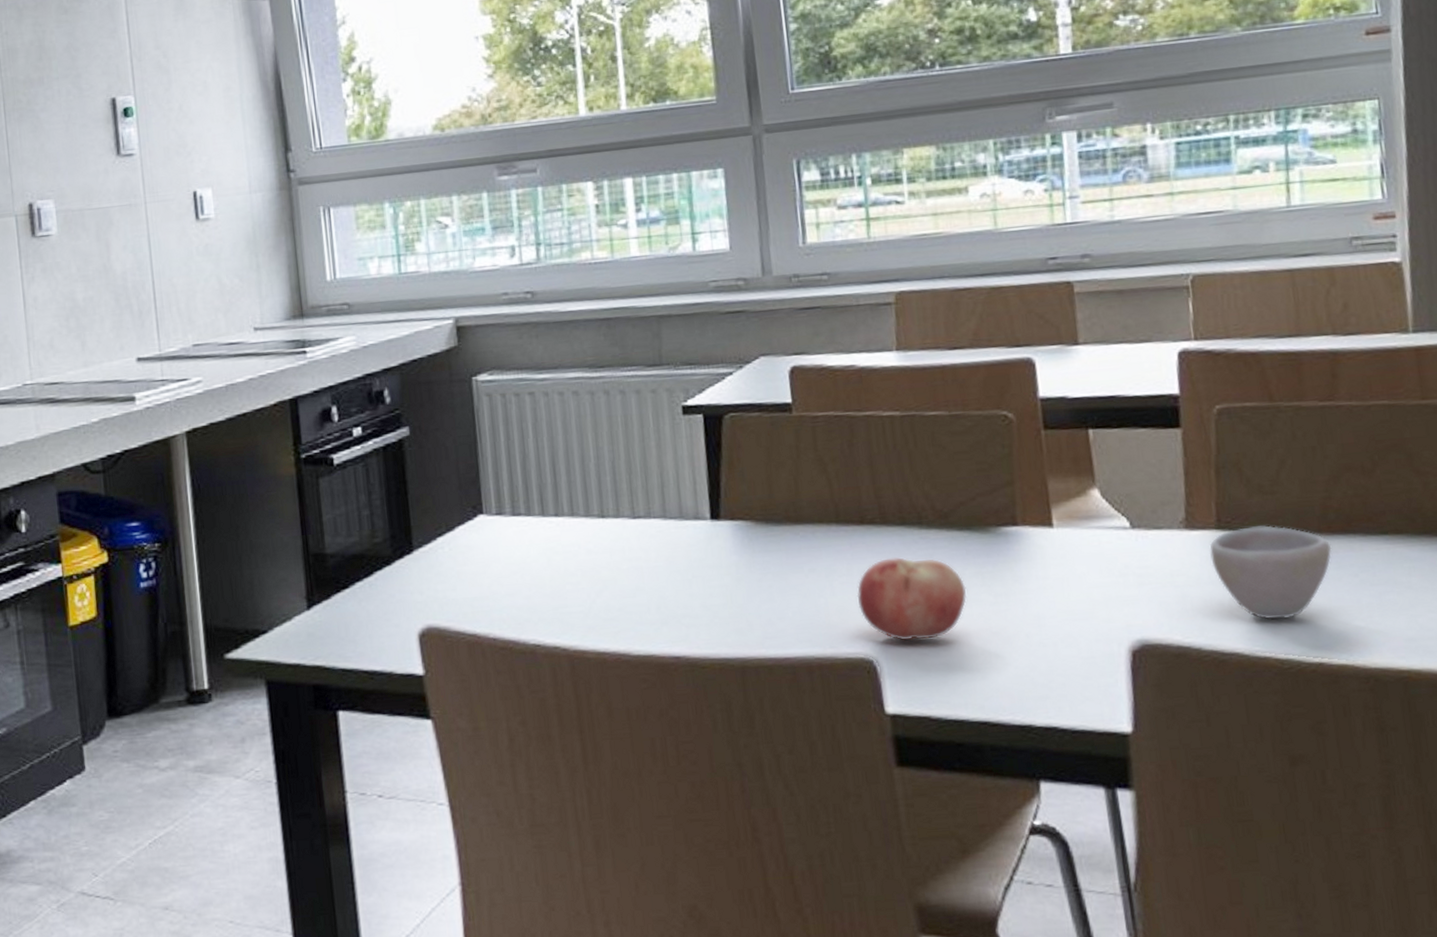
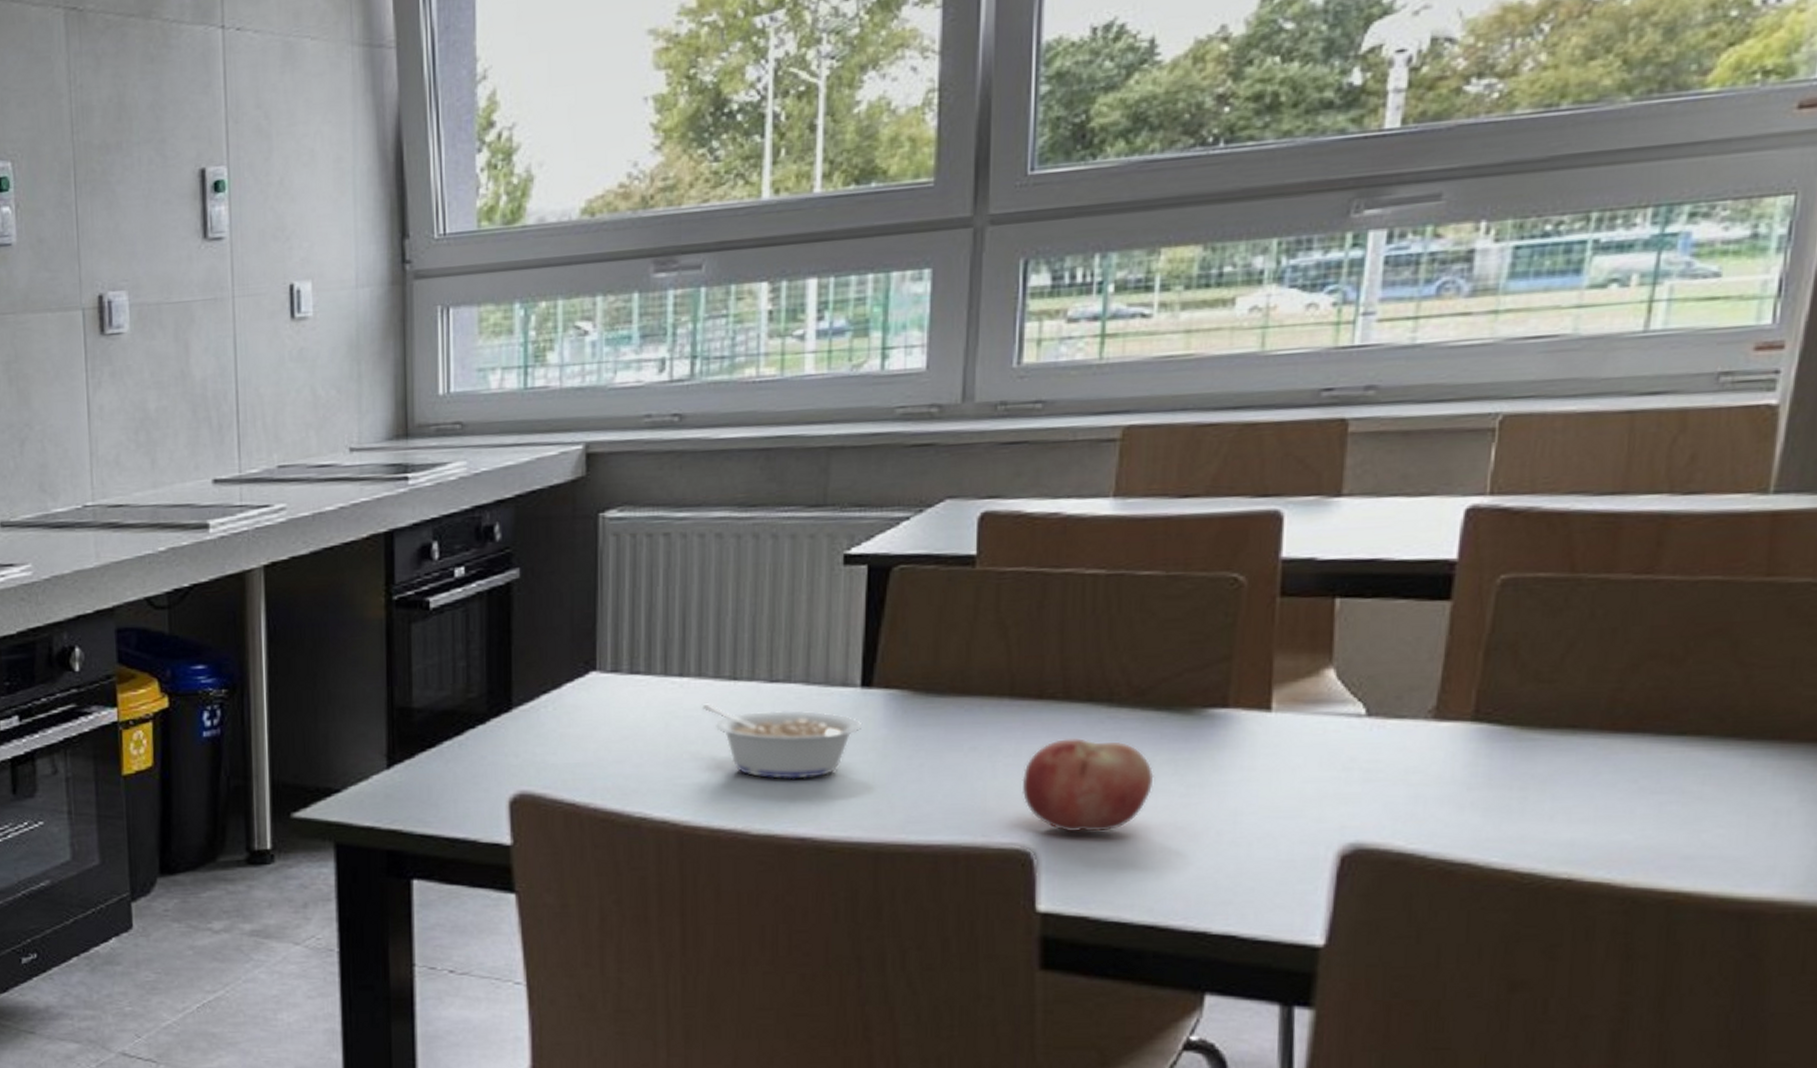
legume: none [578,539,715,604] -> present [703,703,861,780]
cup: present [1209,525,1332,620] -> none [1458,719,1612,828]

